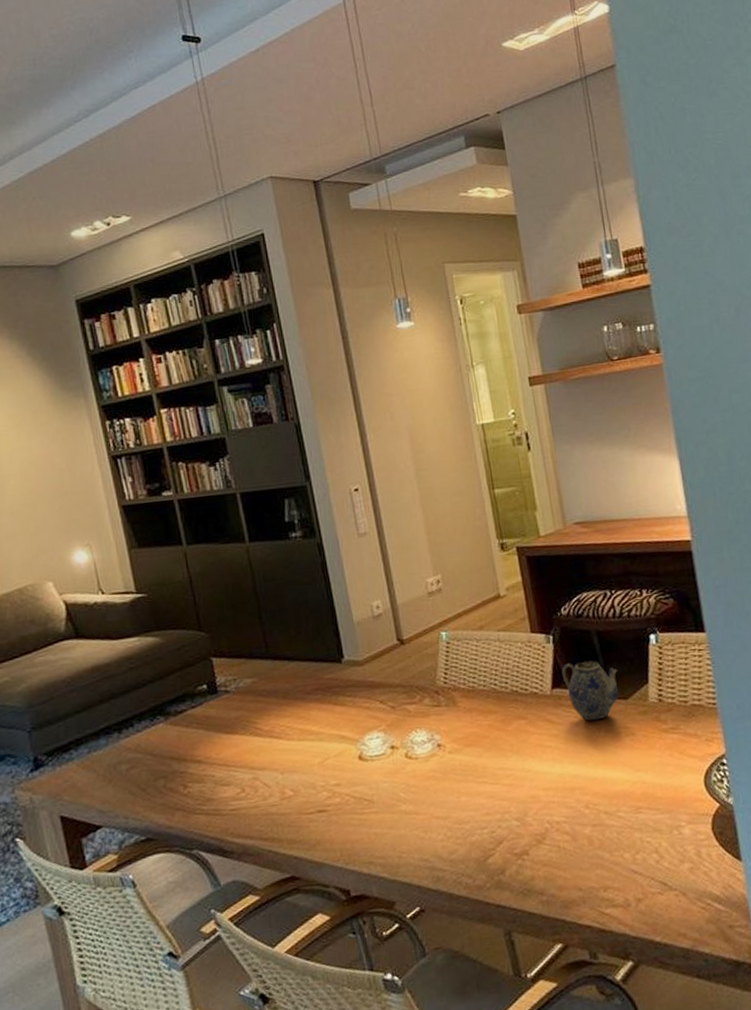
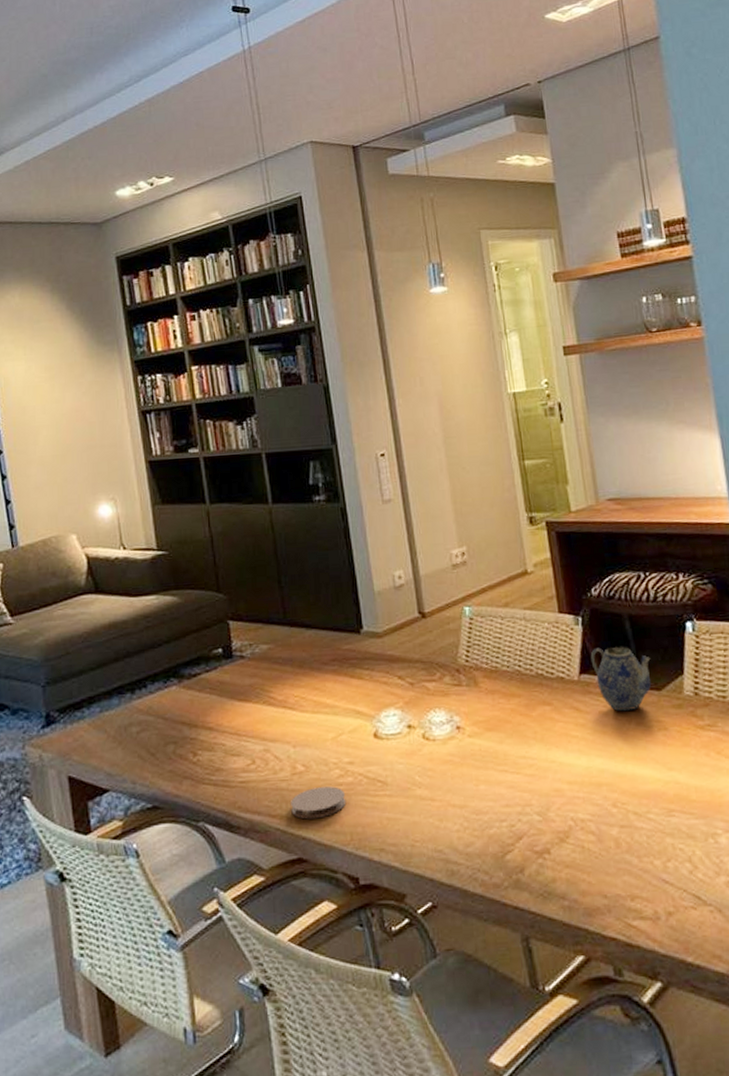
coaster: none [281,808,335,840] -> present [291,786,346,820]

